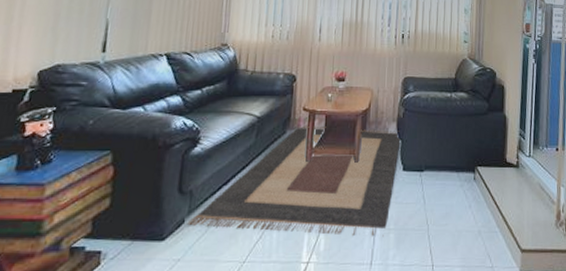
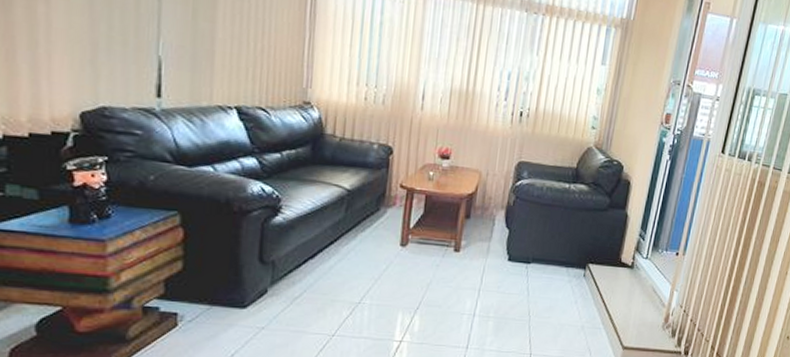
rug: present [187,125,401,237] -> none [270,203,509,324]

